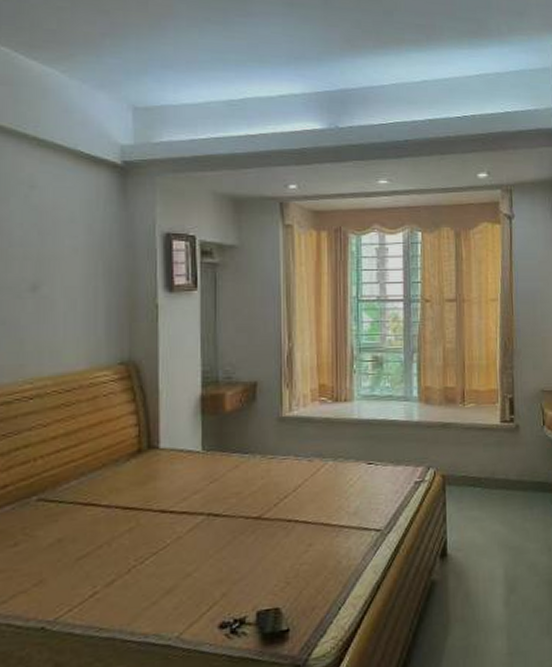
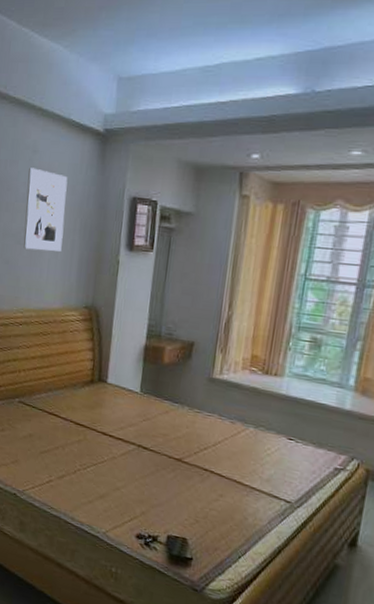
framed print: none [24,206,82,304] -> present [23,167,68,252]

